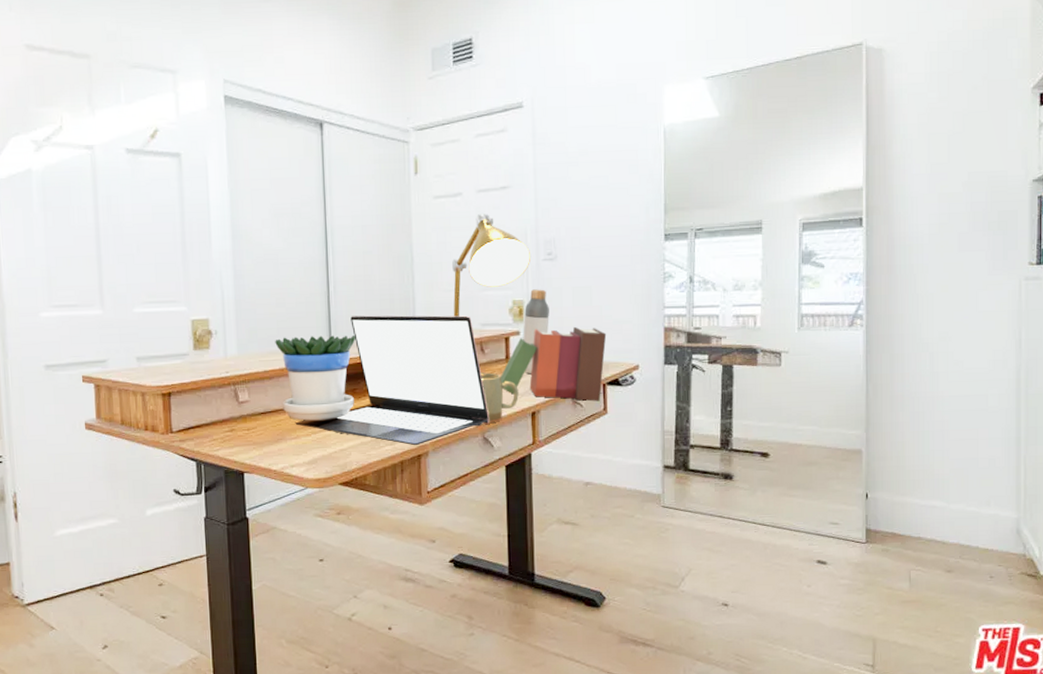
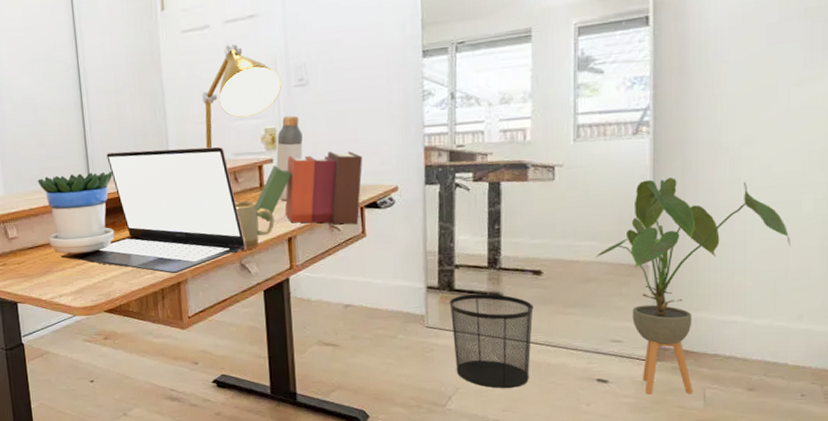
waste bin: none [684,474,761,569] -> present [449,293,534,388]
house plant: none [817,369,980,576] -> present [596,178,791,395]

